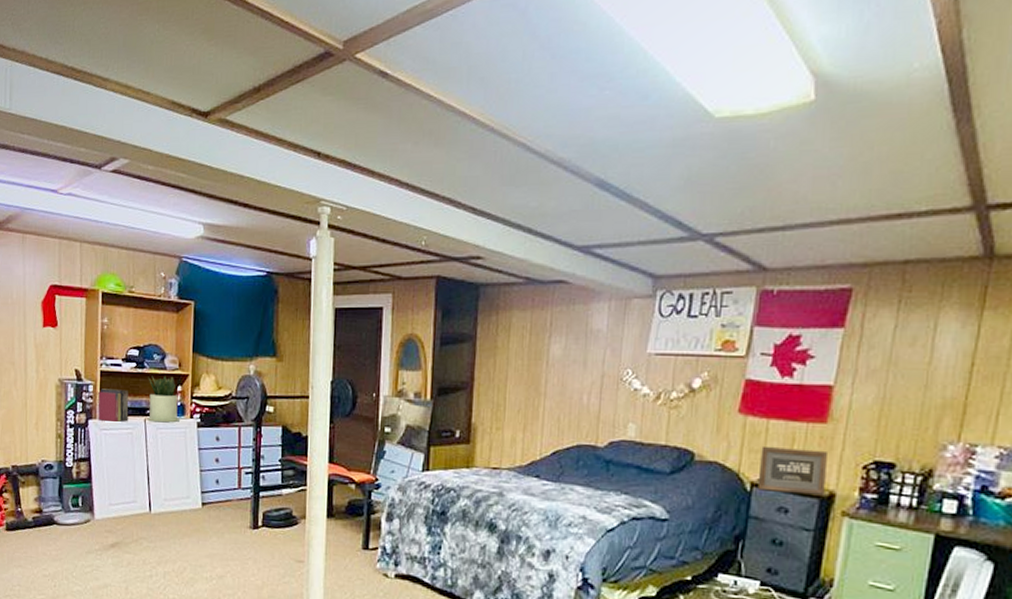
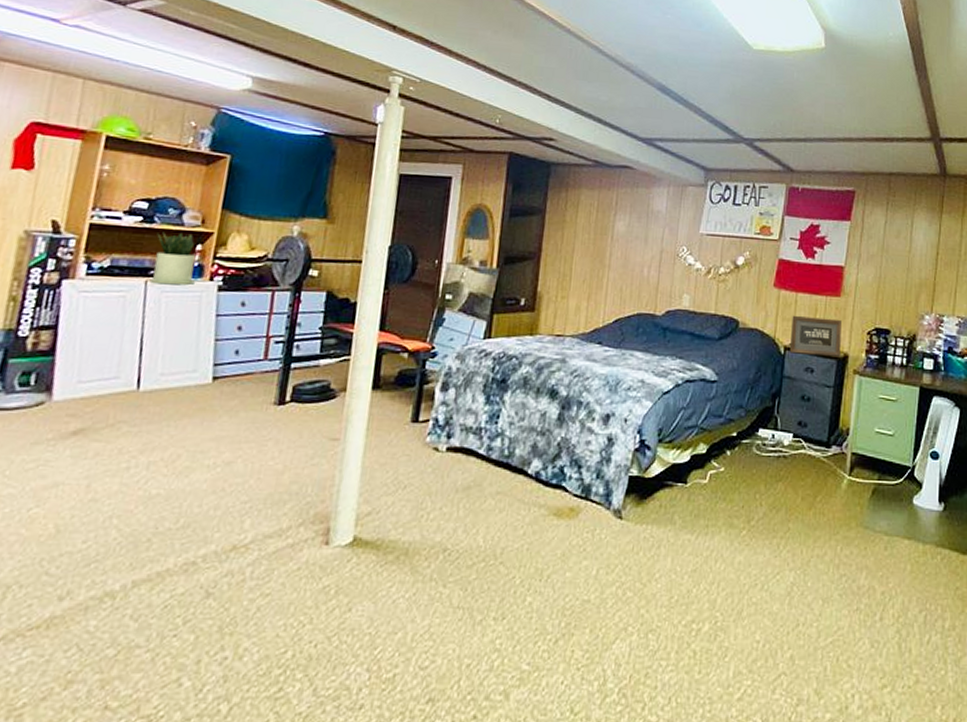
books: present [98,389,129,422] -> none [77,244,127,283]

